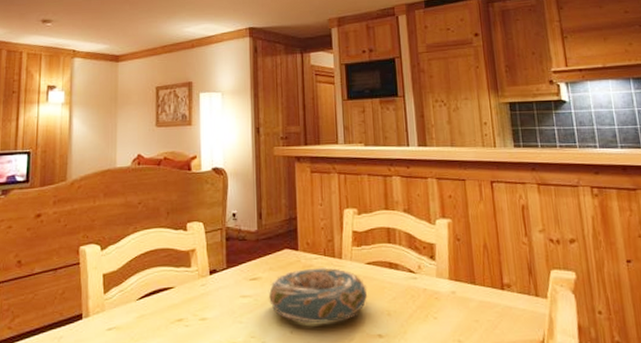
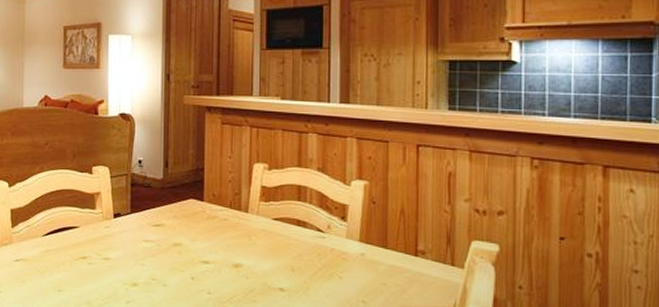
decorative bowl: present [268,267,368,324] -> none [171,219,273,274]

